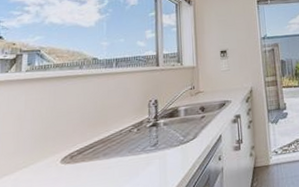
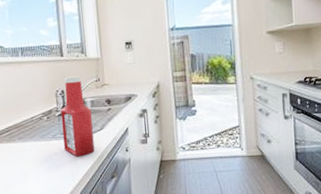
ketchup bottle: none [152,85,186,170] -> present [61,76,95,157]

